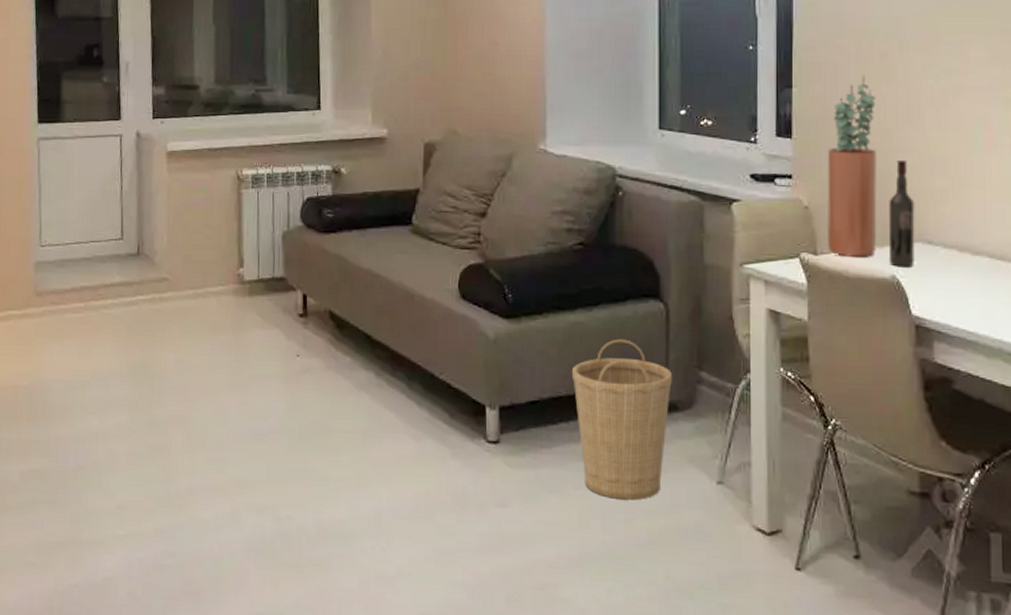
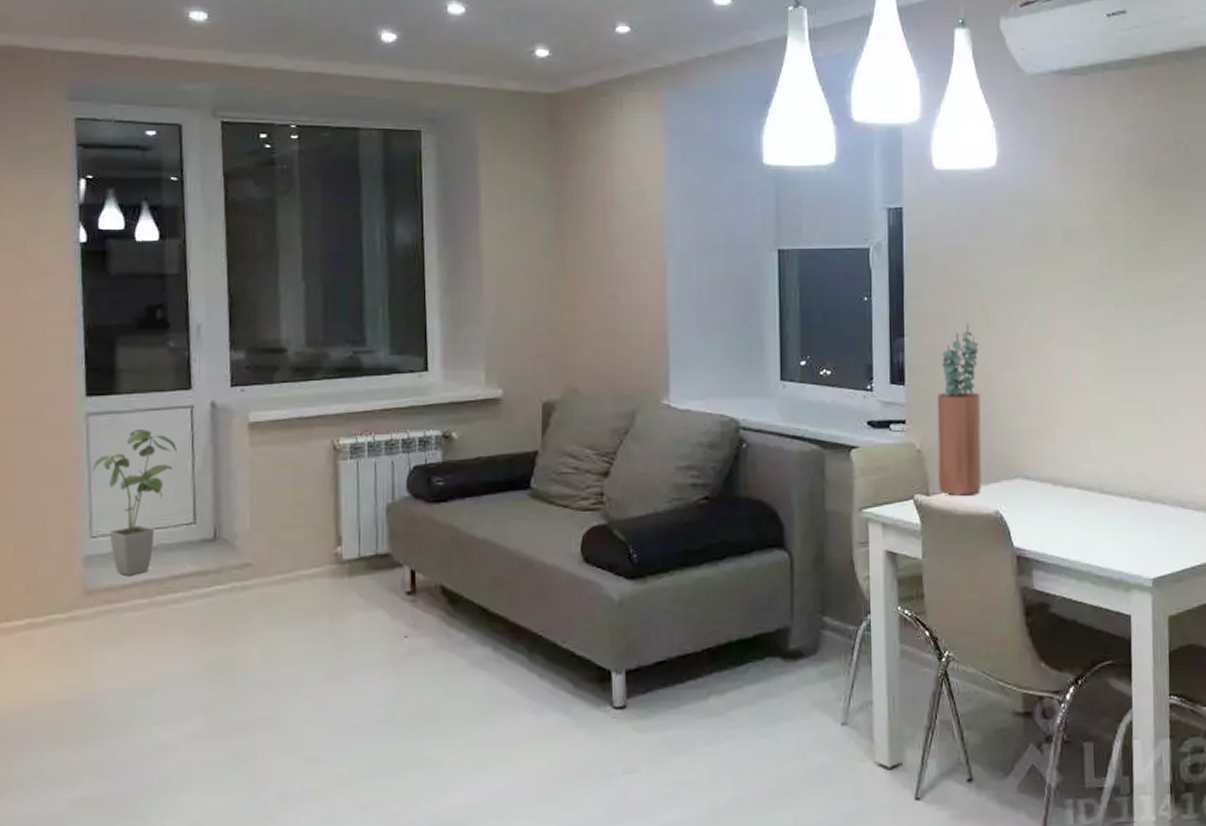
house plant: none [43,154,109,283] -> present [93,429,177,577]
basket: present [571,339,673,500] -> none [698,591,798,752]
wine bottle: present [888,160,915,267] -> none [992,403,1015,503]

